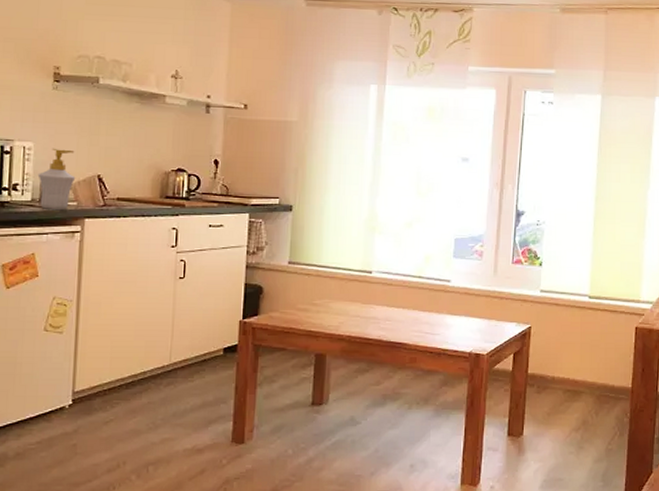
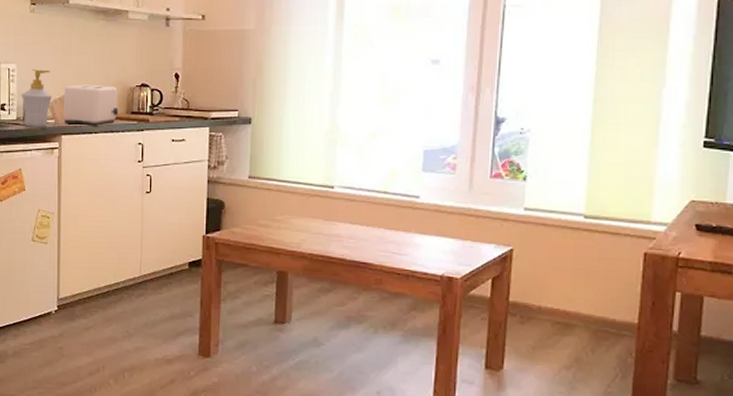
toaster: none [87,166,151,211] -> present [63,84,119,127]

